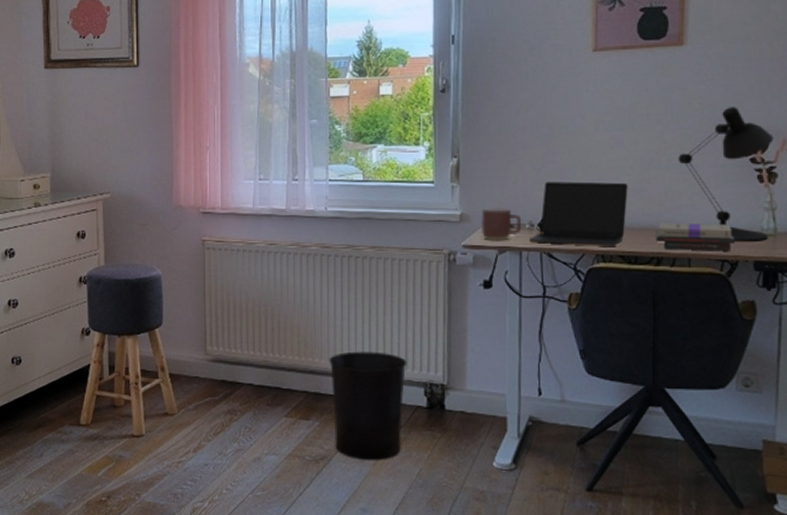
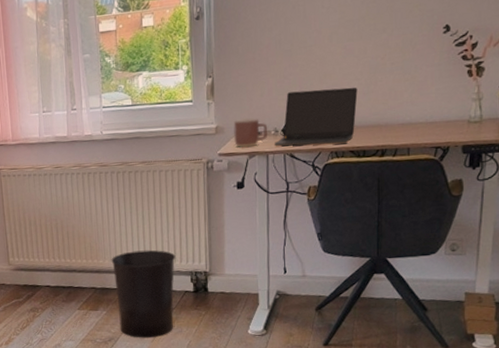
books: present [654,222,736,251] -> none [379,116,448,142]
desk lamp: present [678,107,774,241] -> none [400,10,483,130]

